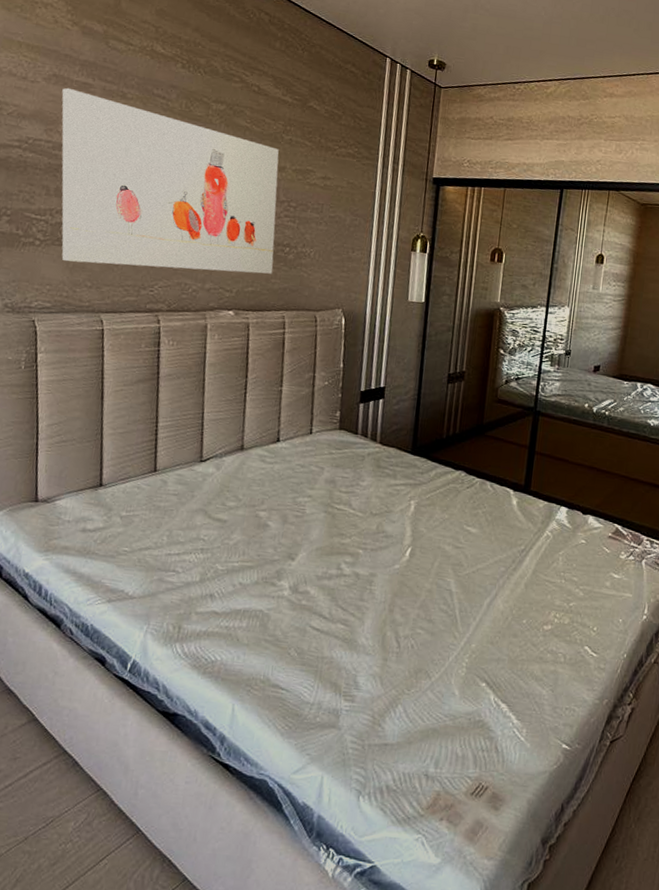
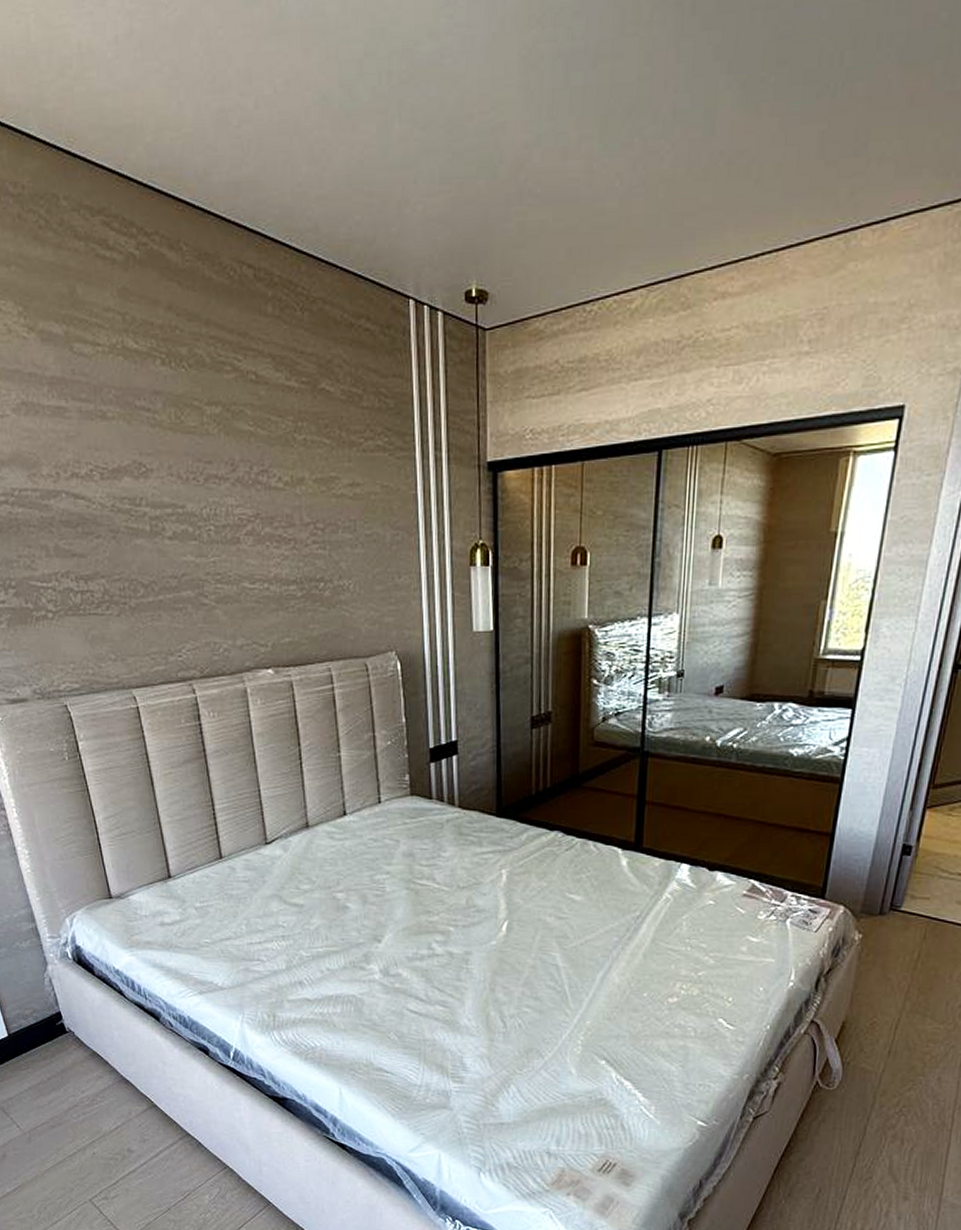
wall art: present [61,87,279,274] -> none [35,416,309,632]

